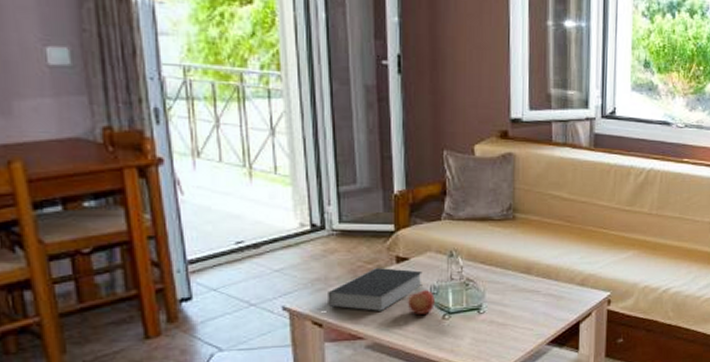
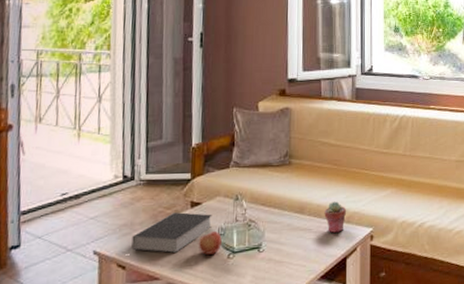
potted succulent: none [554,262,581,296] -> present [324,201,347,233]

